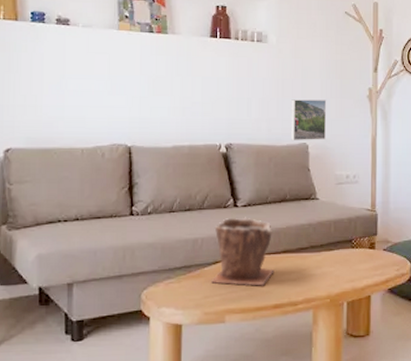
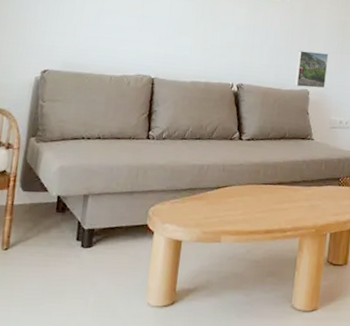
plant pot: present [211,217,274,286] -> none [212,149,271,212]

